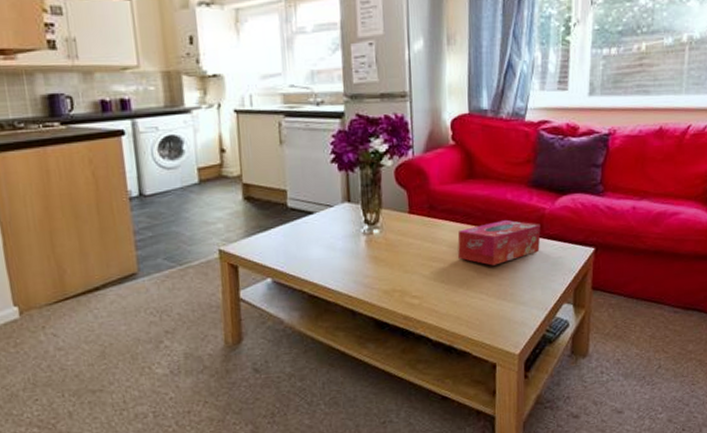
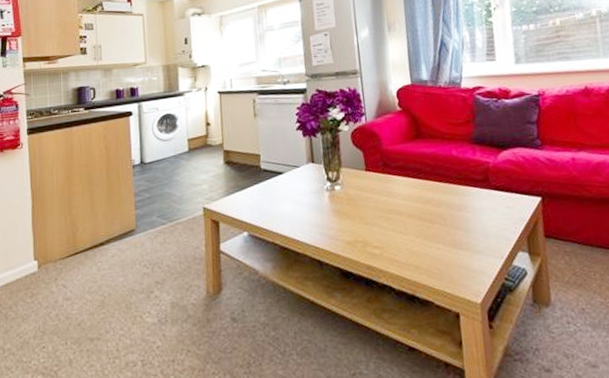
tissue box: present [457,219,541,266] -> none [411,173,489,217]

